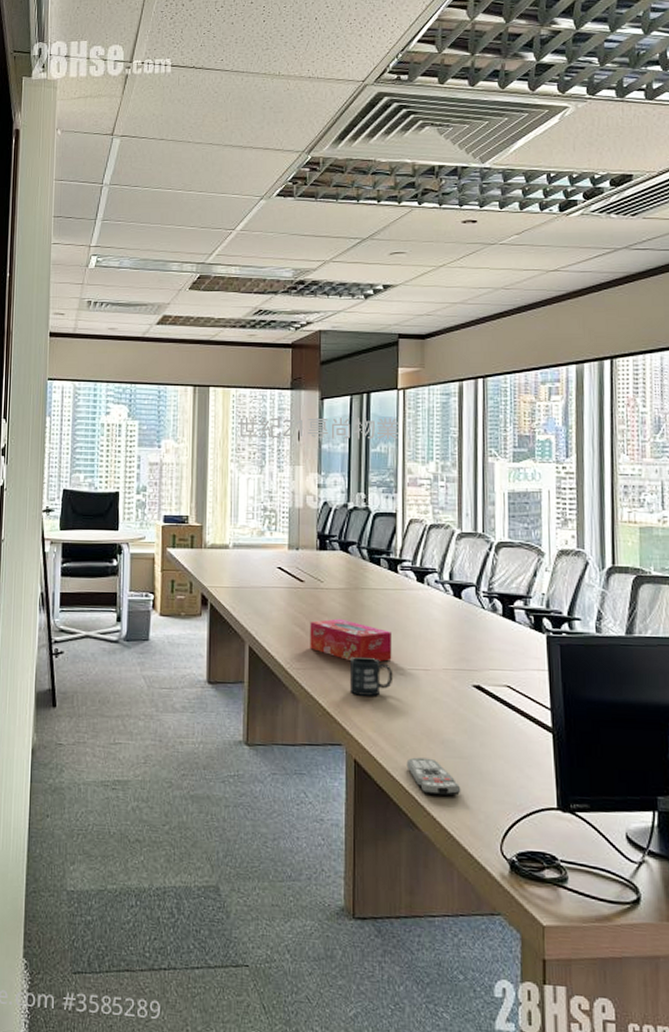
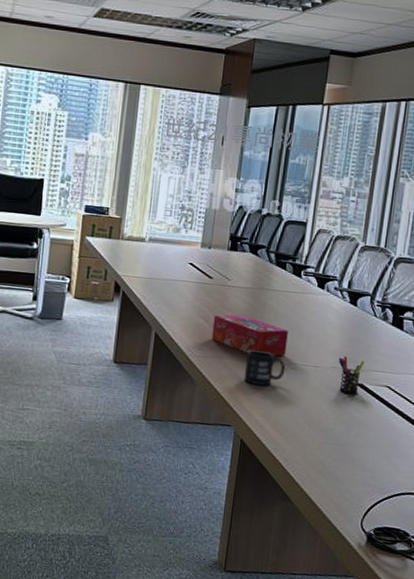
remote control: present [406,757,461,796] -> none [287,441,334,477]
pen holder: none [449,656,479,699] -> present [338,356,365,395]

